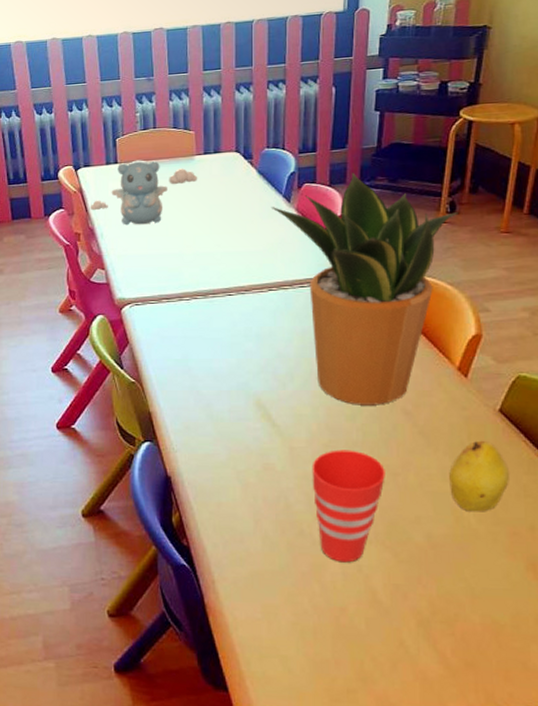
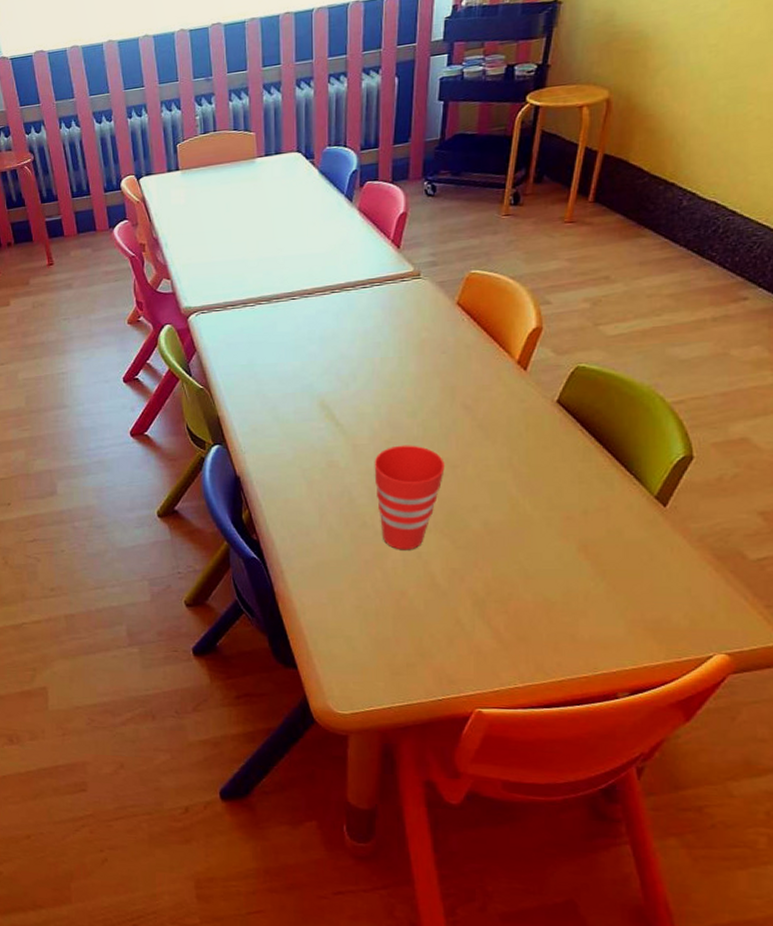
teddy bear: present [90,160,198,226] -> none [153,165,260,234]
potted plant: present [271,172,459,405] -> none [333,167,522,402]
fruit: present [449,440,509,512] -> none [506,431,565,499]

